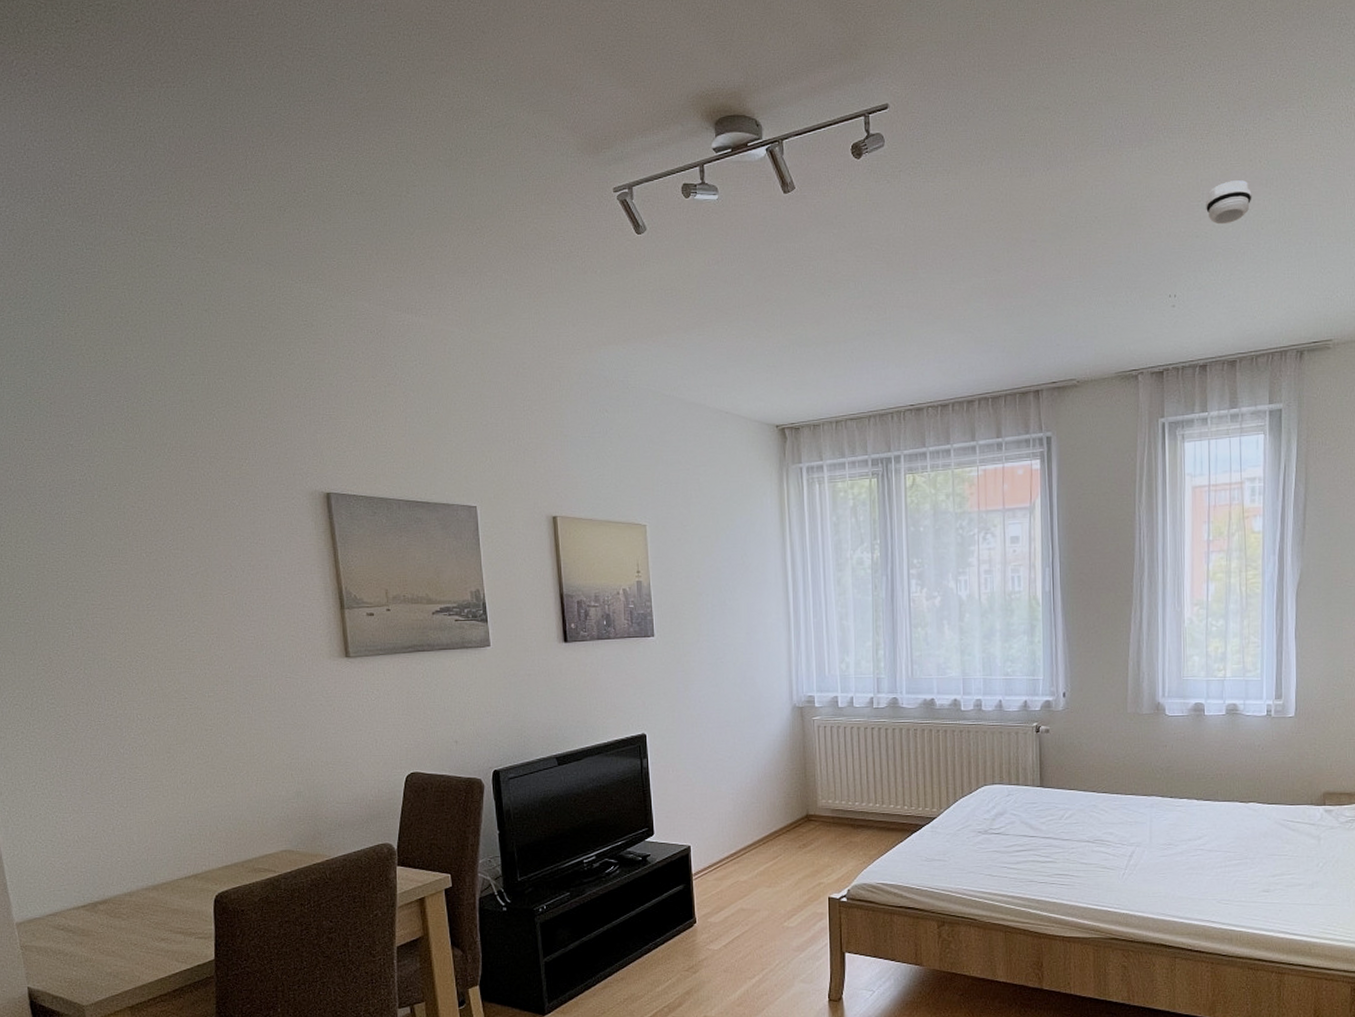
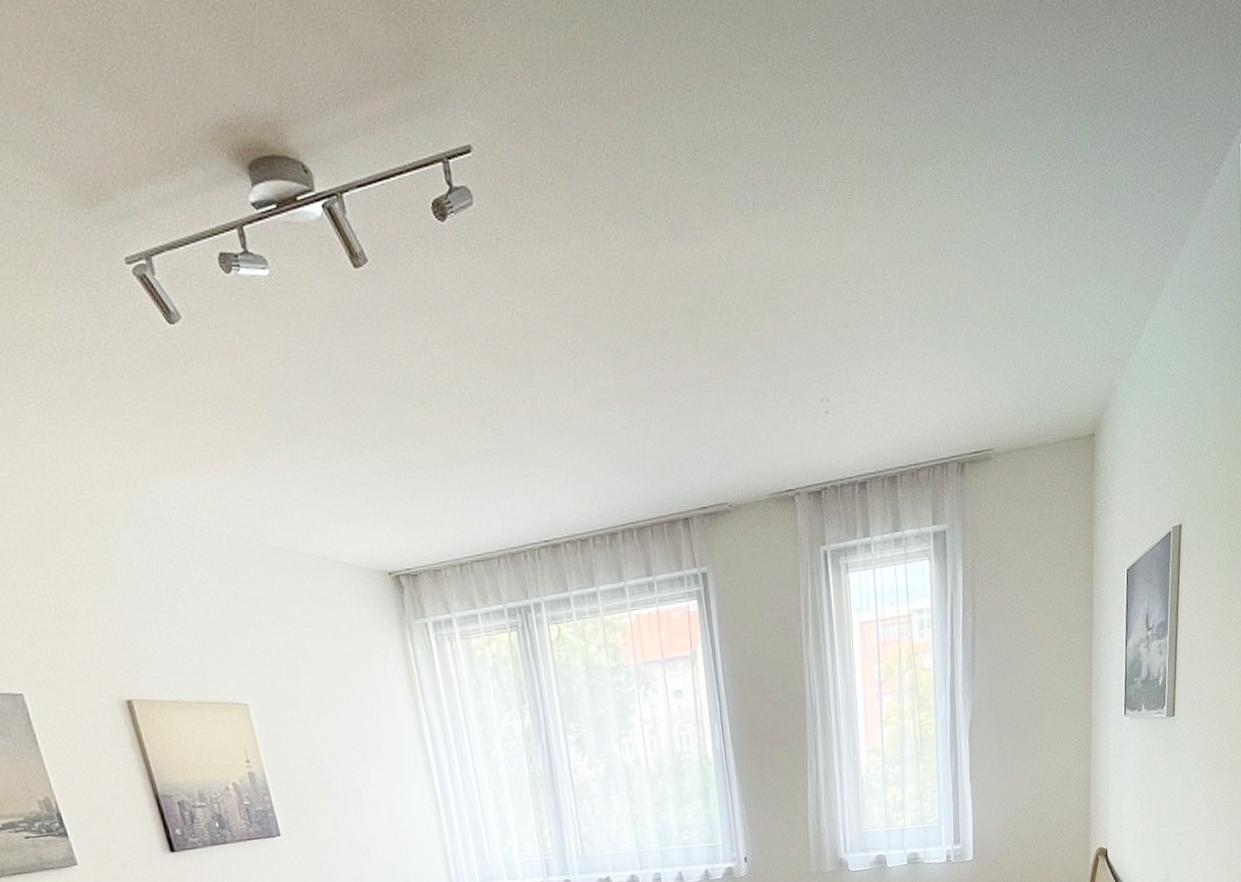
smoke detector: present [1206,180,1252,225] -> none [854,256,903,312]

